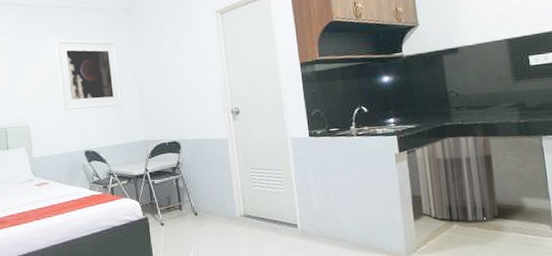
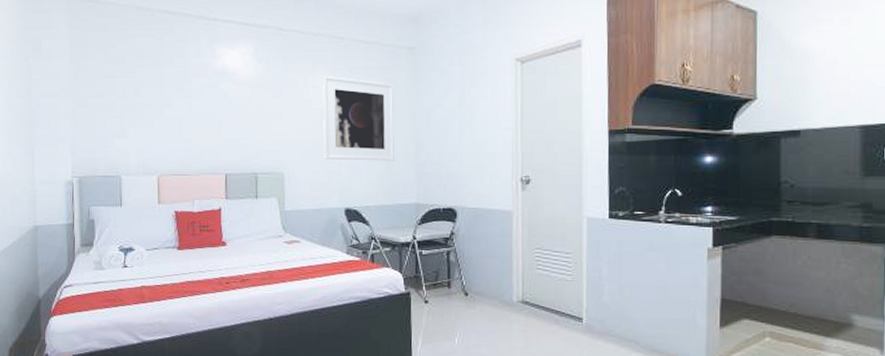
trash can: present [415,136,499,221] -> none [730,236,823,336]

